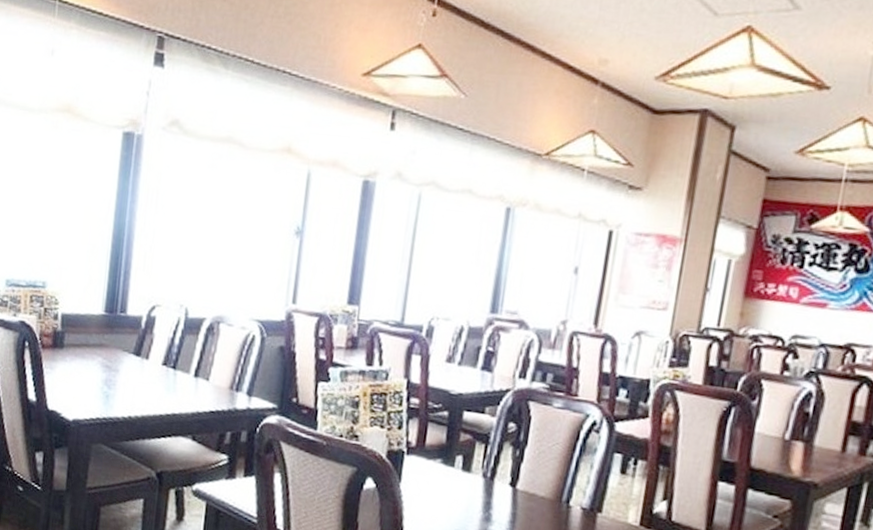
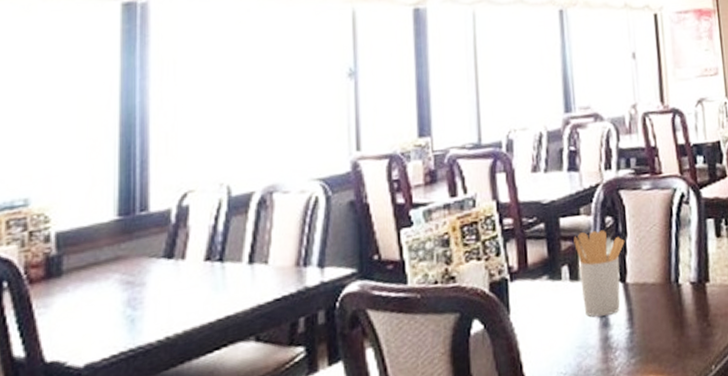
utensil holder: none [470,430,524,513] -> present [574,230,625,317]

